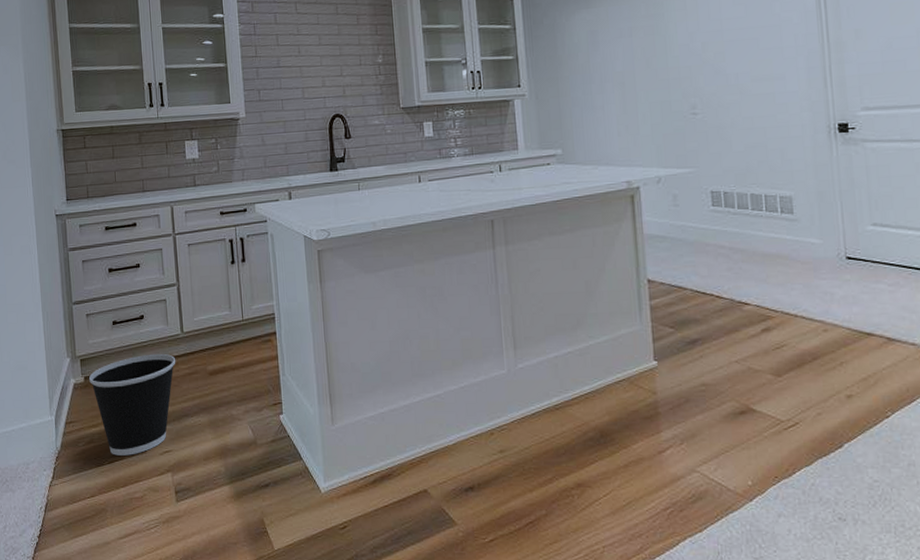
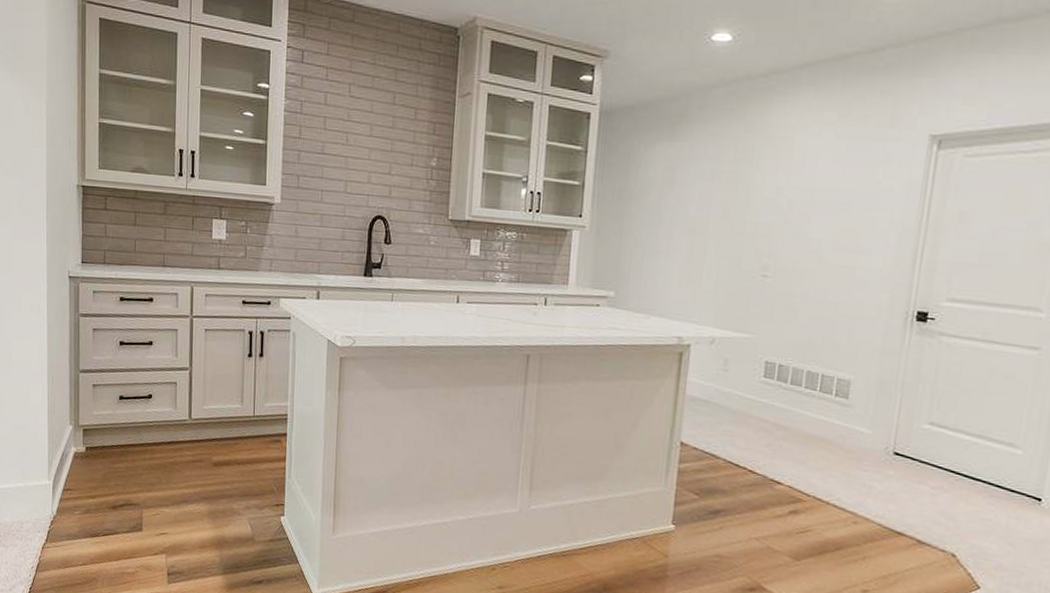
wastebasket: present [89,354,176,456] -> none [91,434,181,532]

